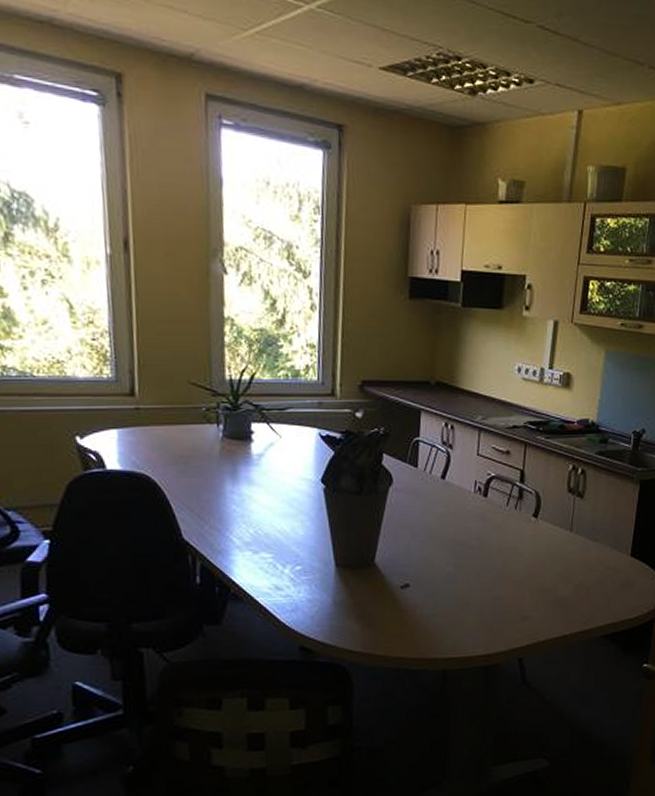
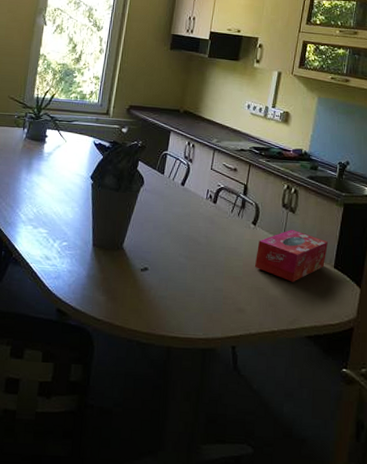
tissue box: none [538,517,623,578] -> present [254,229,328,282]

